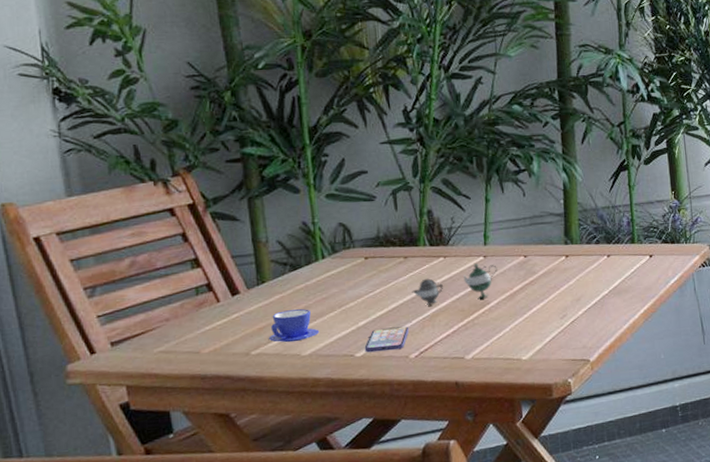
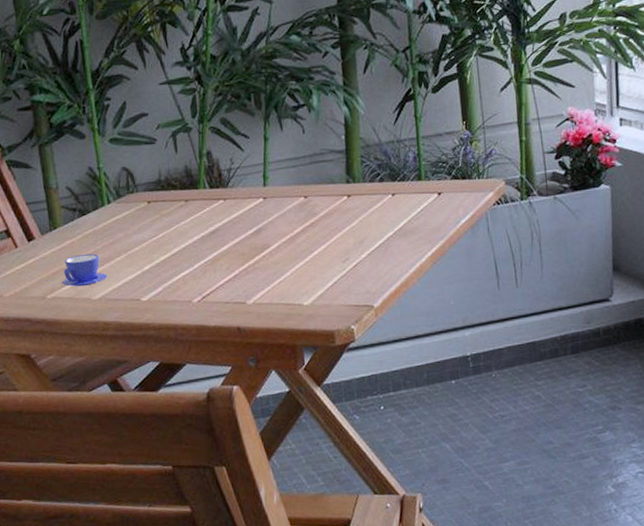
smartphone: present [364,326,410,353] -> none [150,270,192,297]
teapot: present [412,264,498,305] -> none [193,206,278,249]

